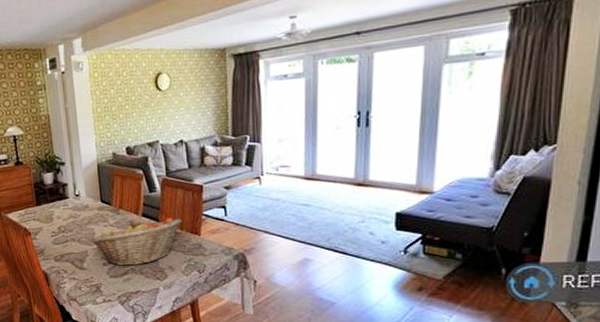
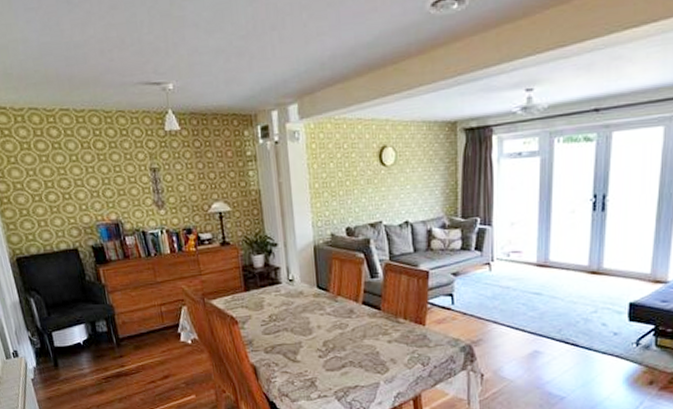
fruit basket: present [90,218,181,266] -> none [305,306,405,358]

